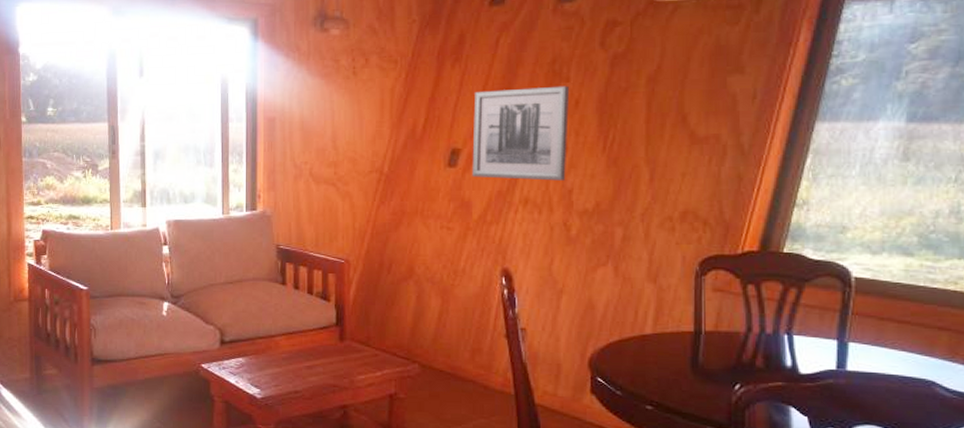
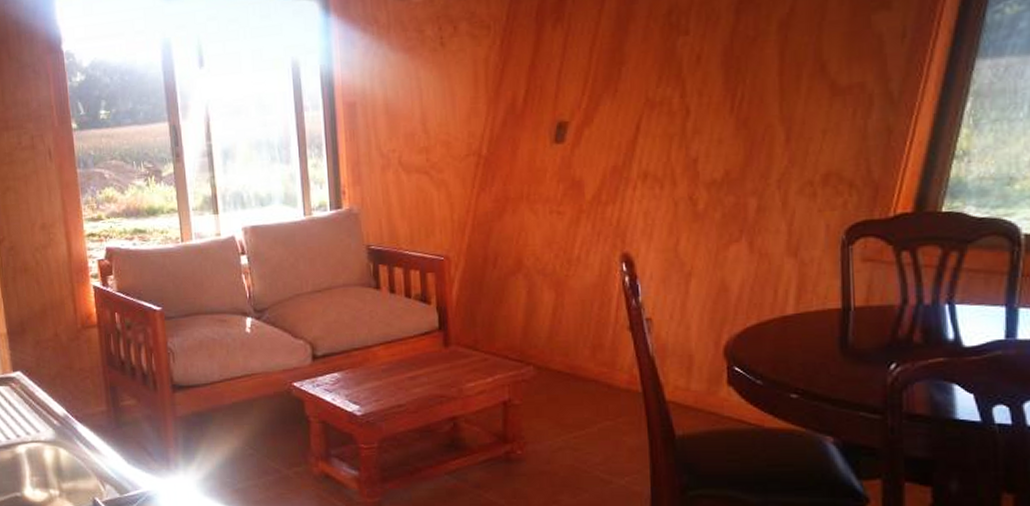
wall art: present [472,85,570,181] -> none [580,39,690,153]

